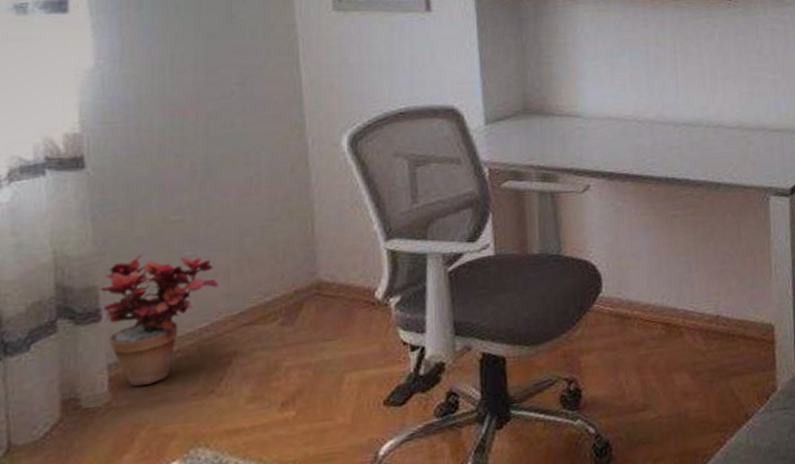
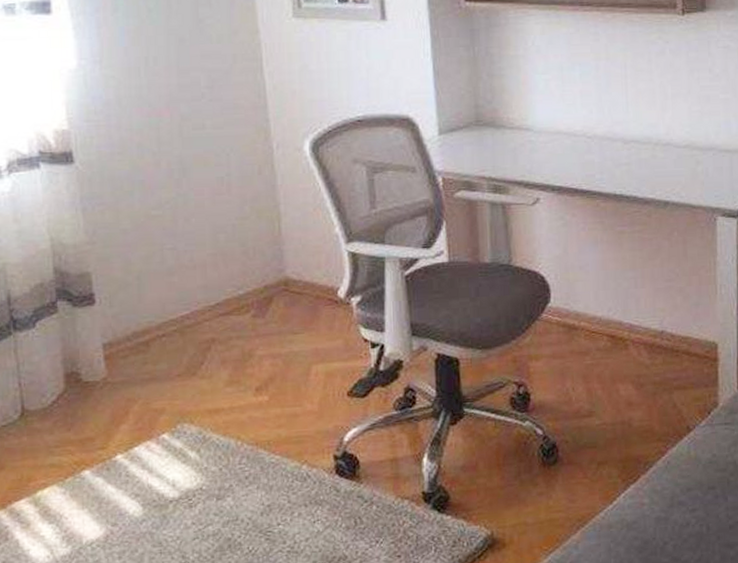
potted plant: present [99,254,219,387] -> none [92,245,197,366]

